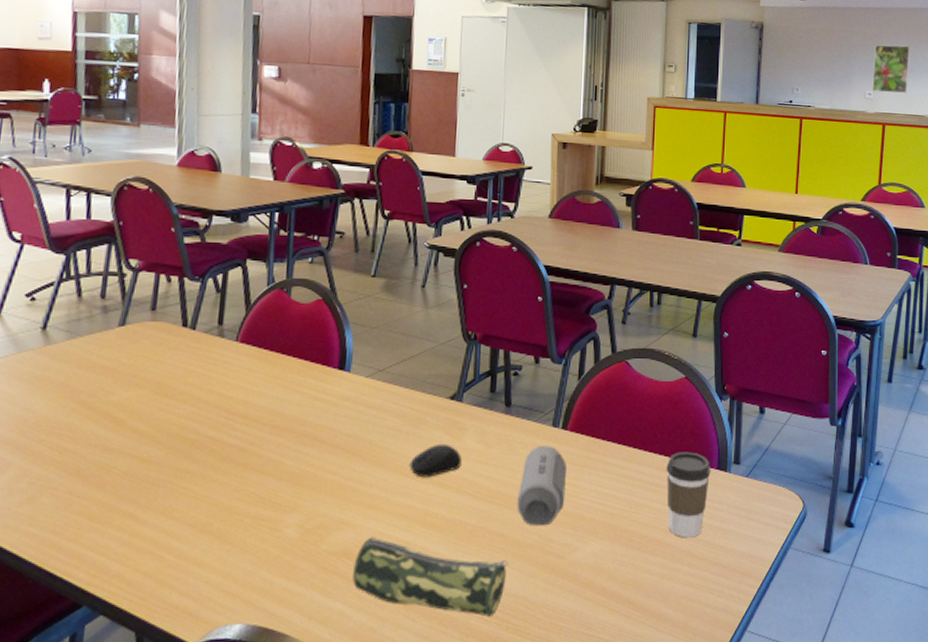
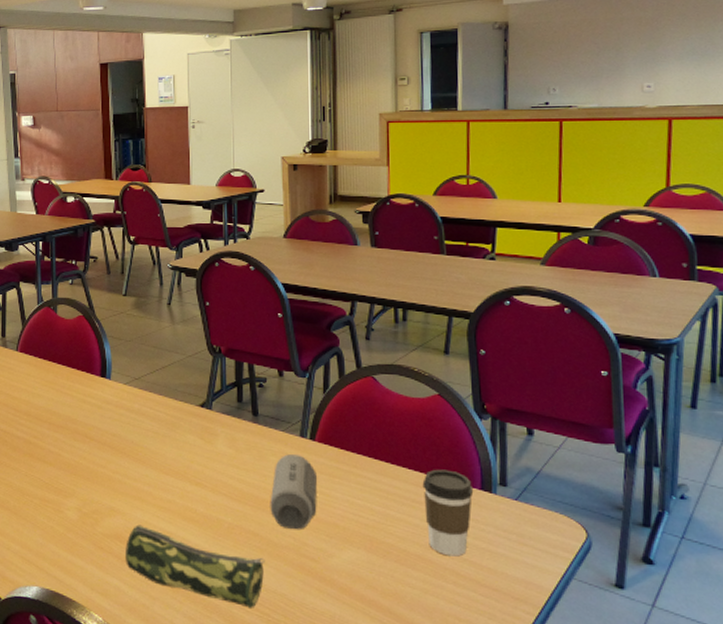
computer mouse: present [409,443,462,478] -> none [167,446,214,477]
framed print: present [872,44,910,93] -> none [651,26,703,83]

